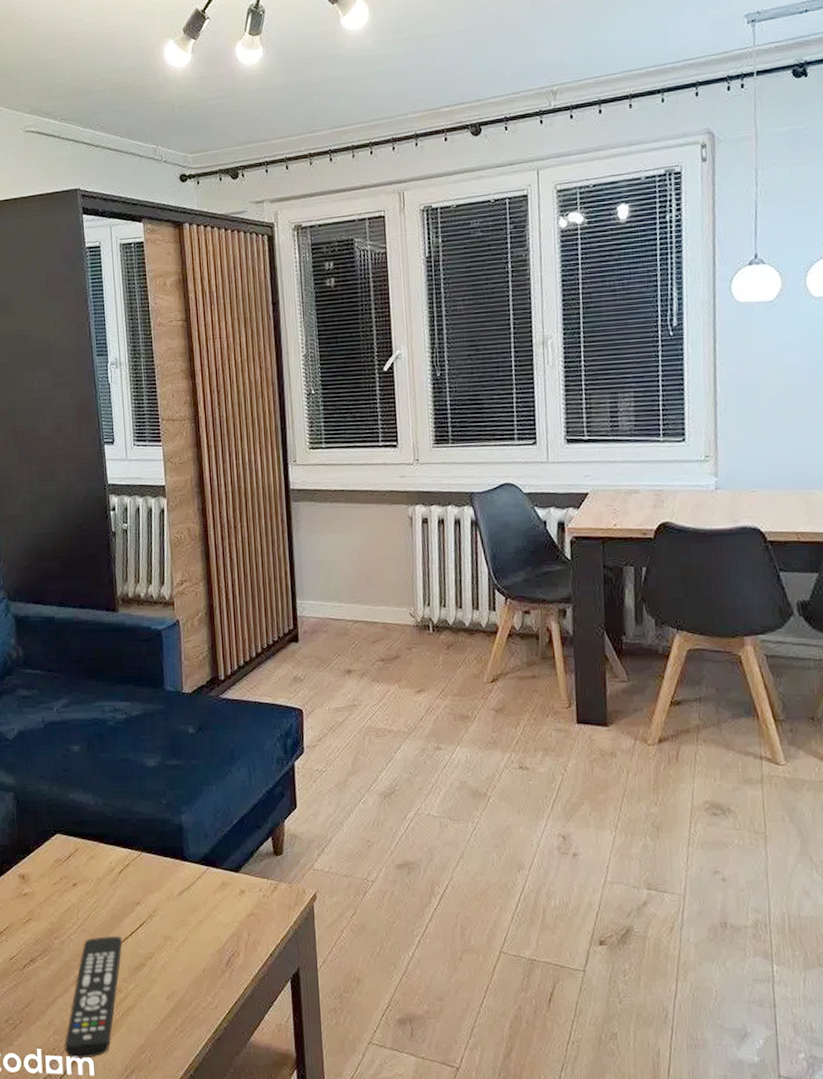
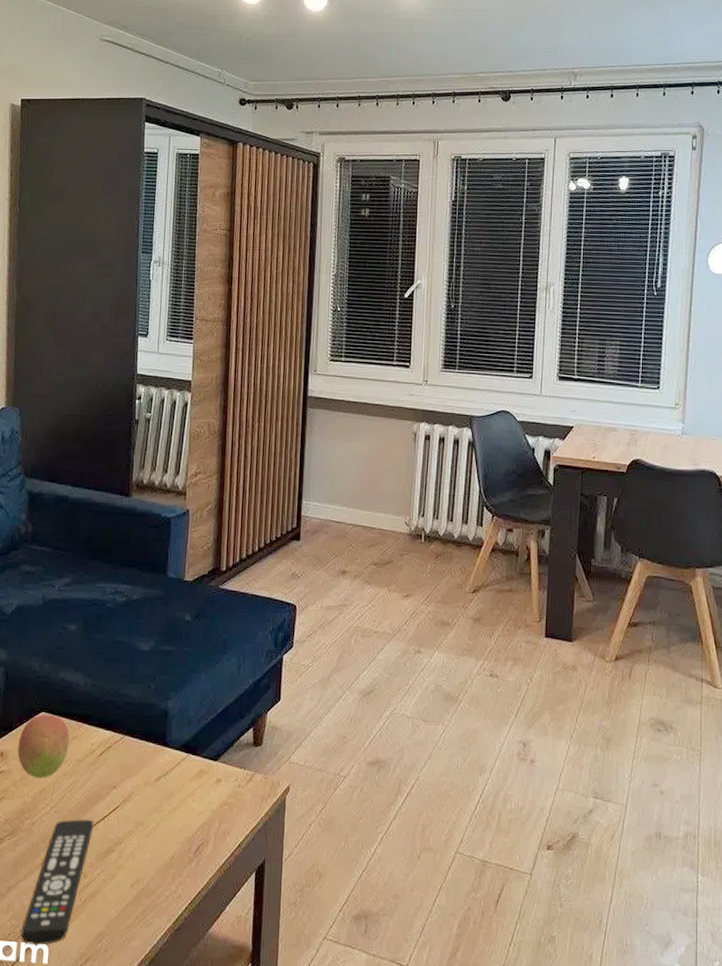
fruit: none [38,837,88,898] -> present [17,715,70,778]

